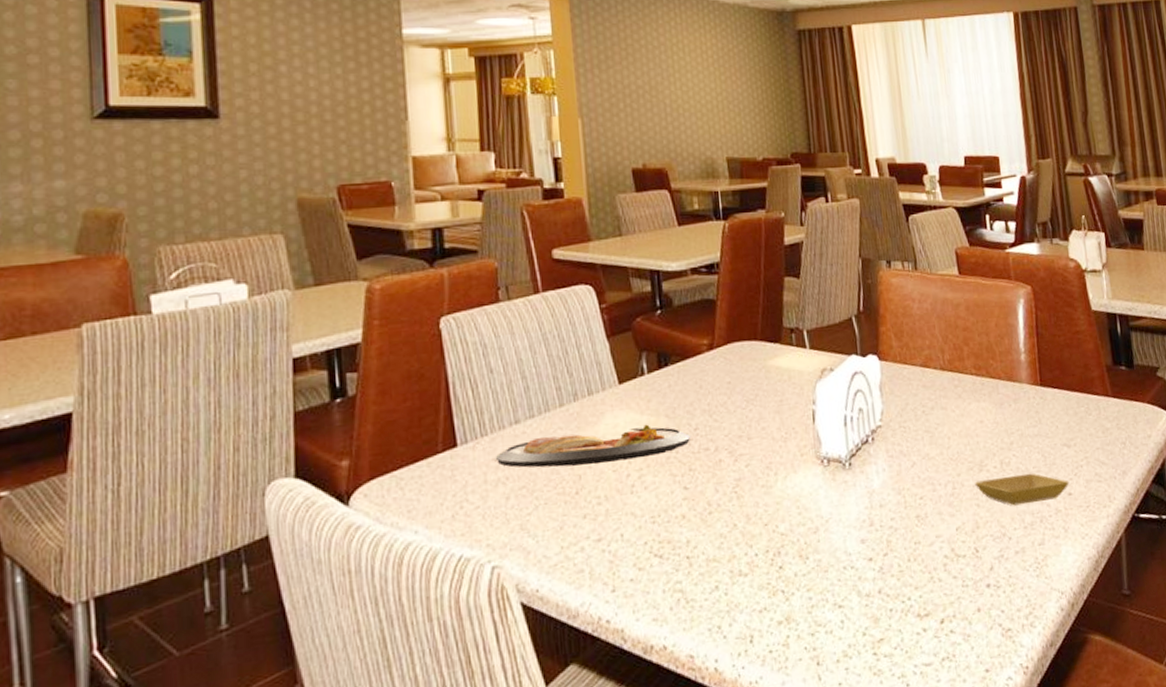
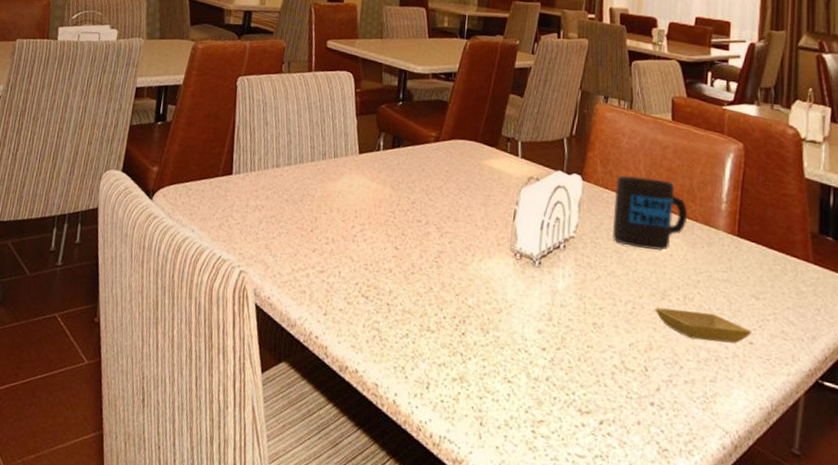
dish: present [495,424,691,468] -> none [257,181,409,216]
mug: none [914,341,992,423] -> present [613,175,688,250]

